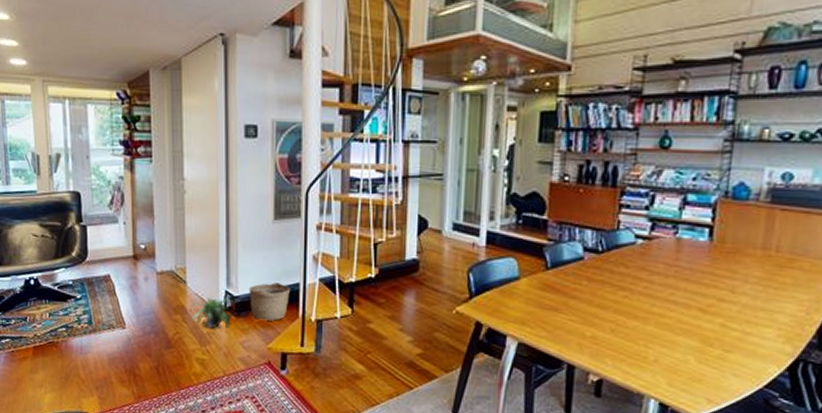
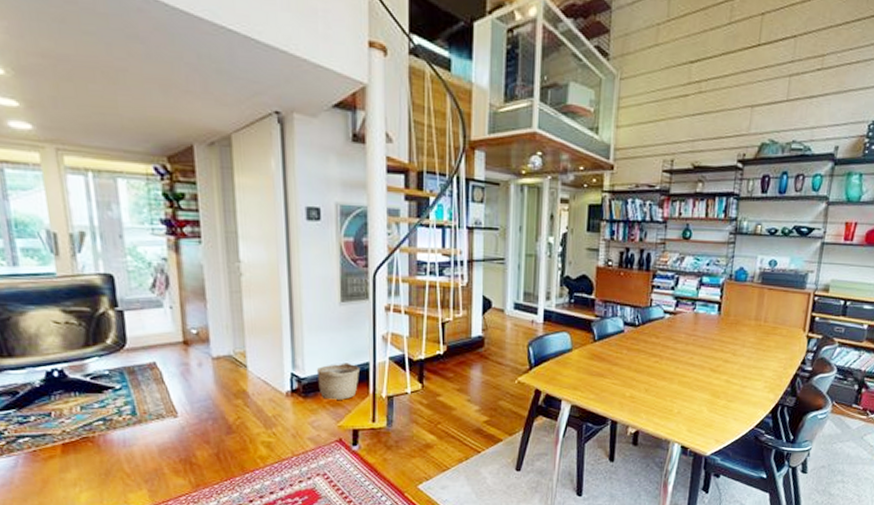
potted plant: present [190,296,235,329] -> none [253,378,302,411]

